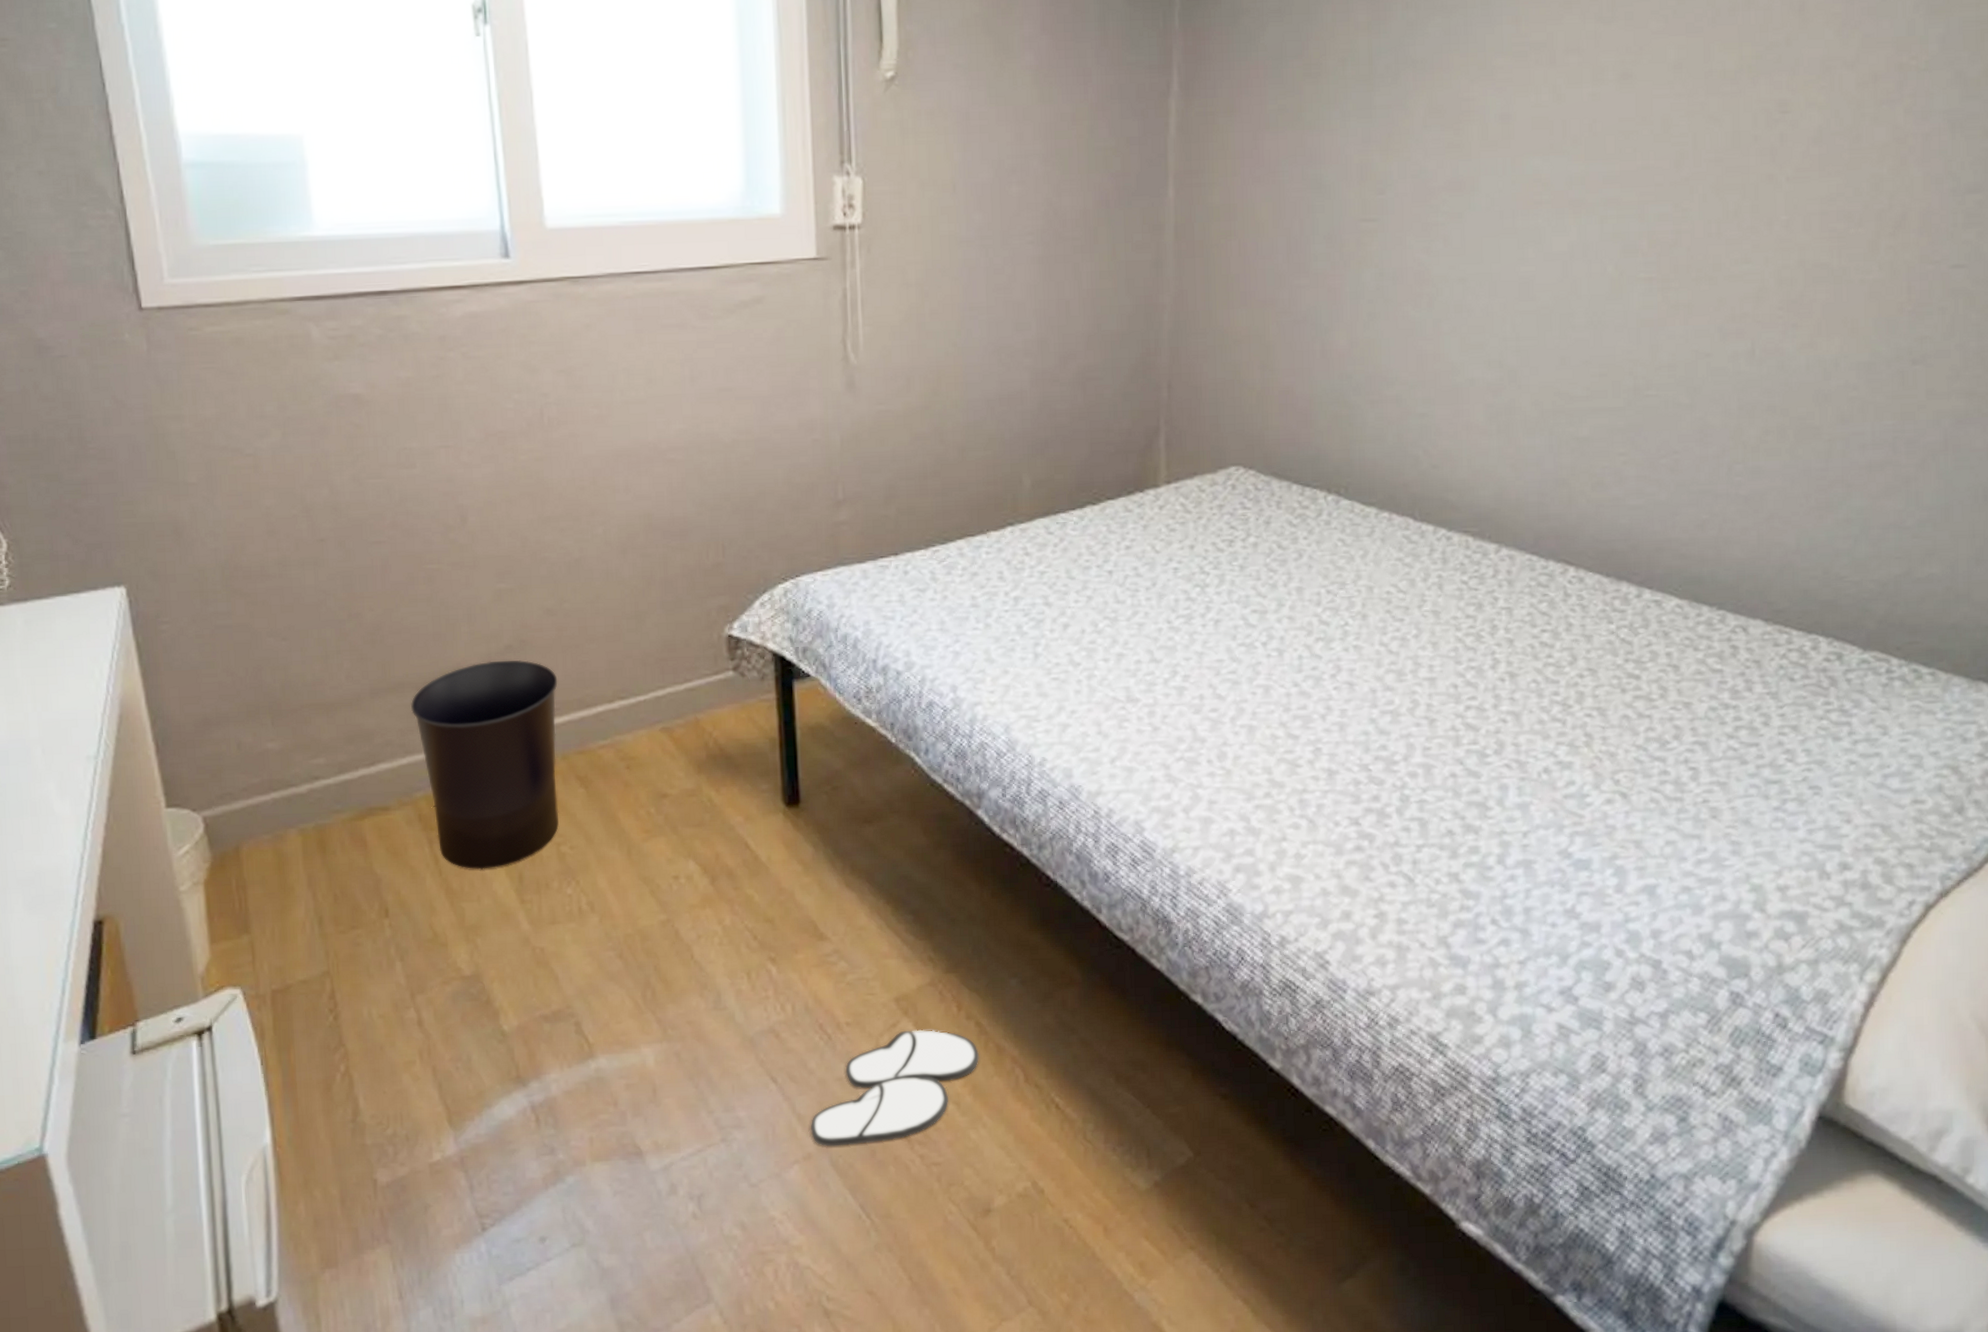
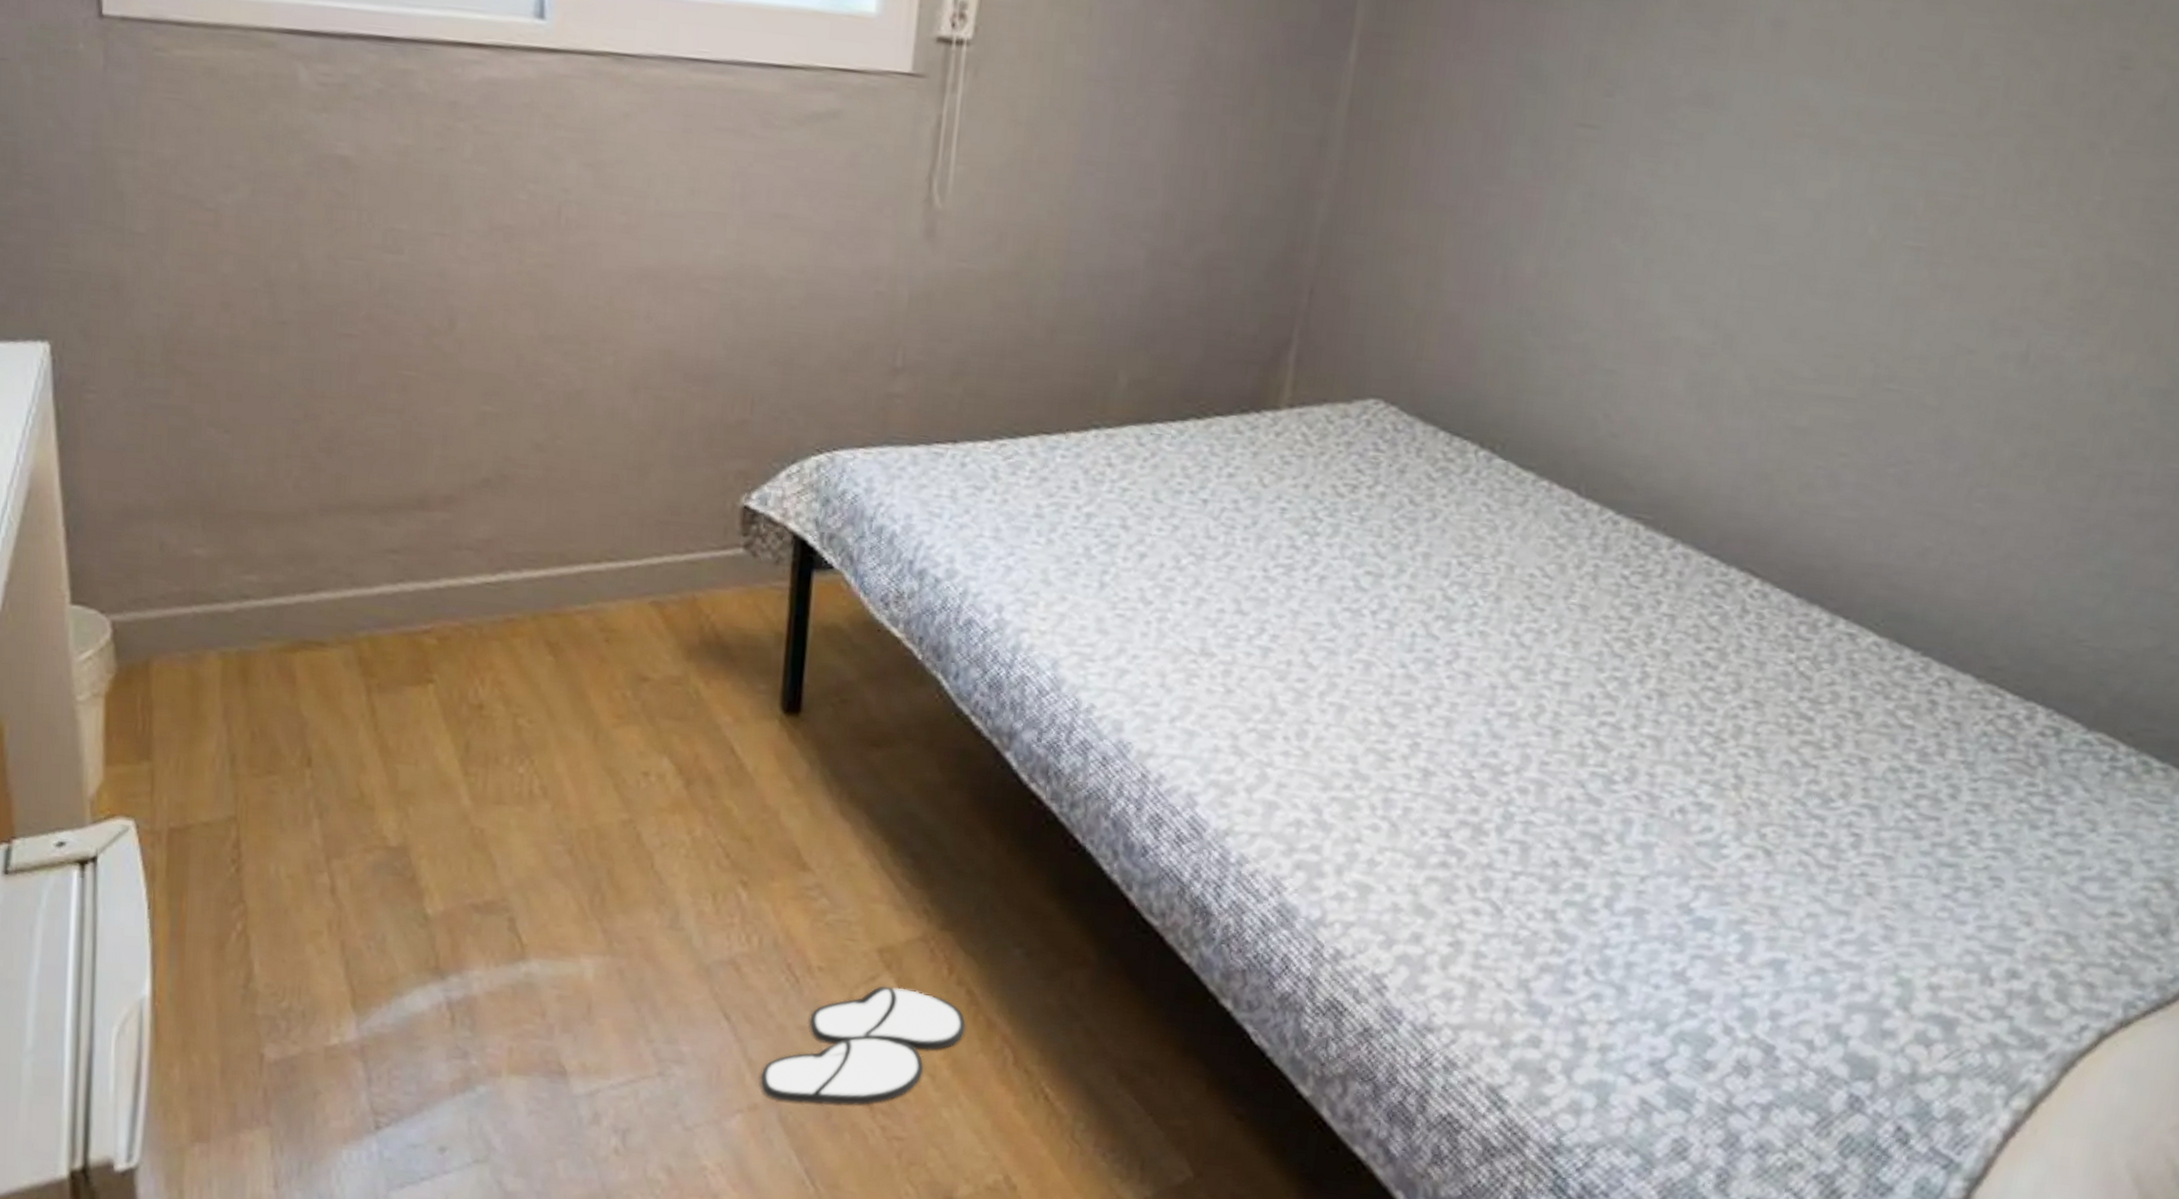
waste bin: present [411,660,559,870] -> none [364,493,539,731]

